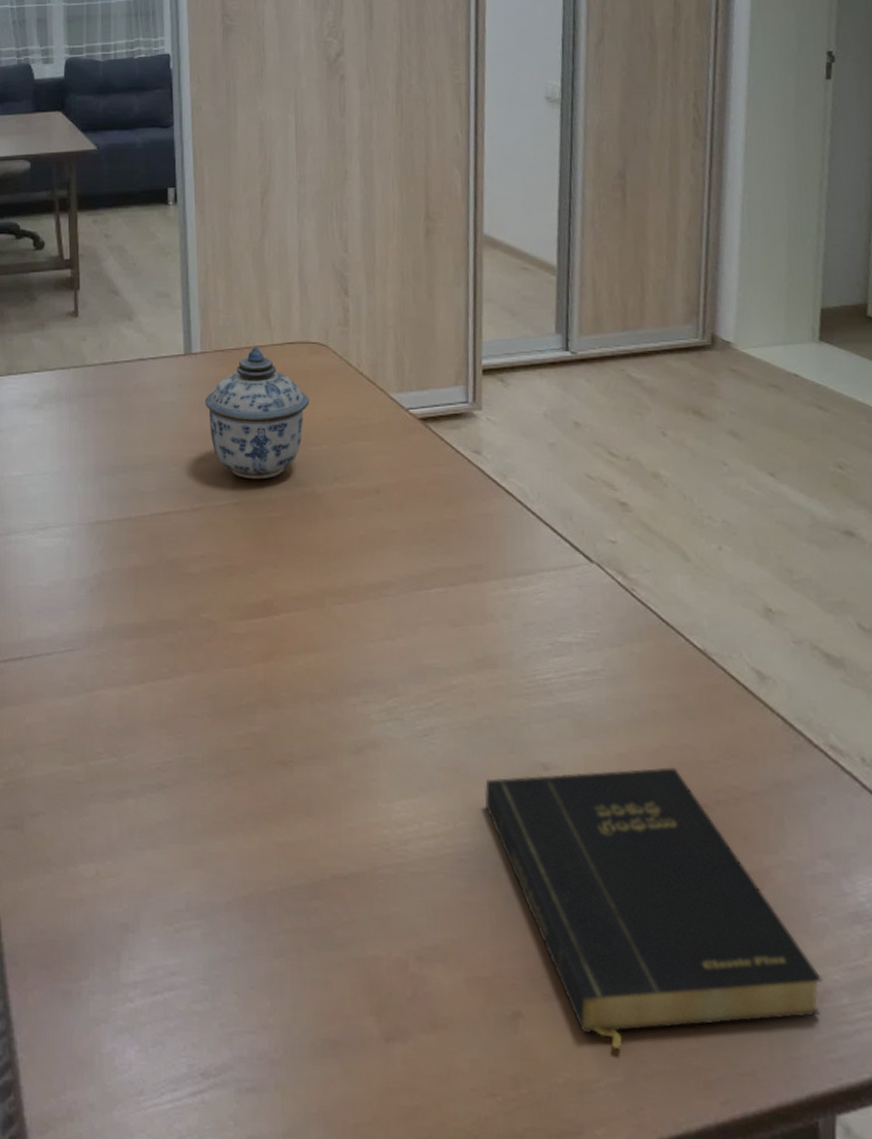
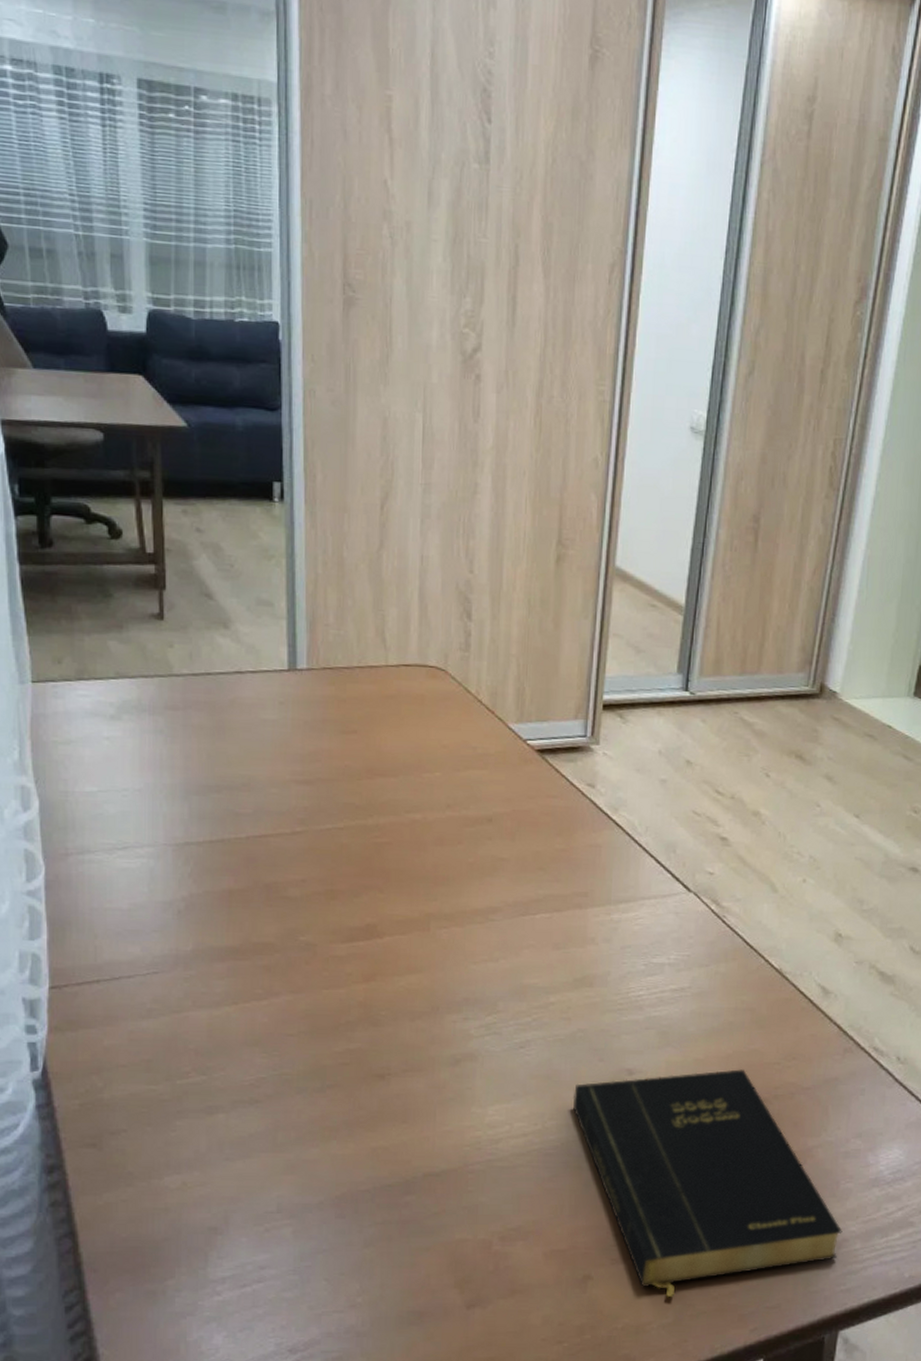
lidded jar: present [205,346,309,480] -> none [310,665,424,805]

